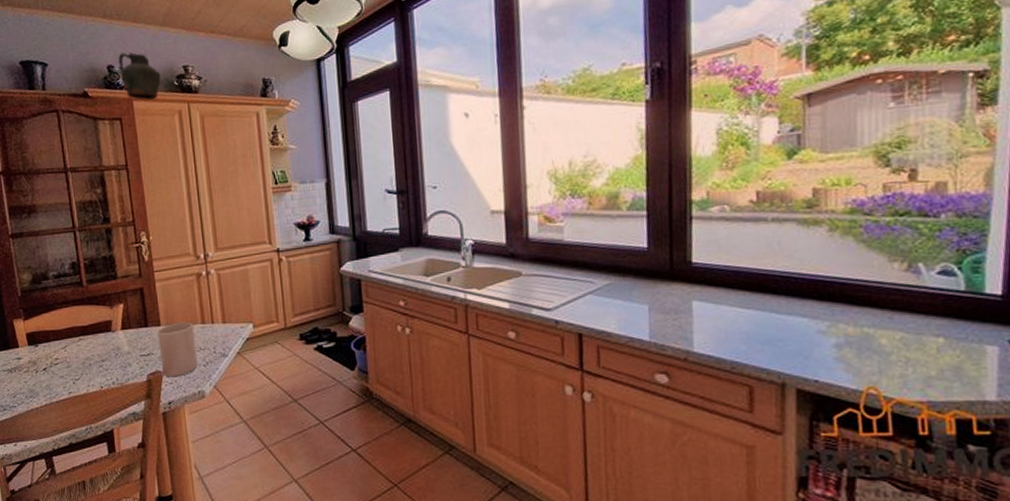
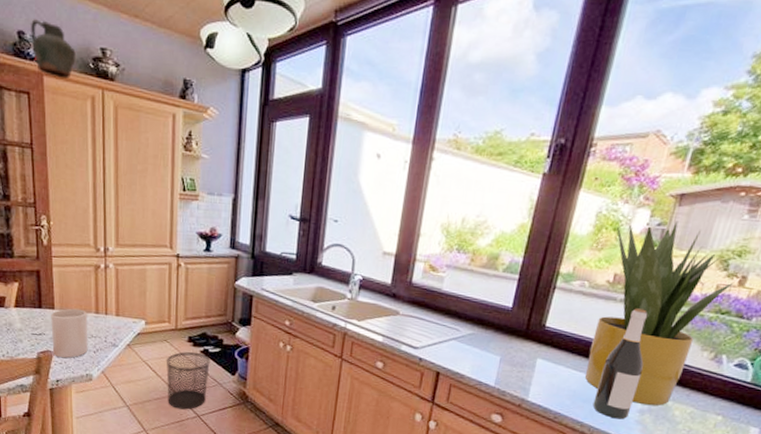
waste bin: none [279,350,328,417] -> present [166,351,210,410]
planter: none [745,123,903,337] -> present [585,221,734,406]
wine bottle: none [774,225,825,359] -> present [592,308,648,420]

